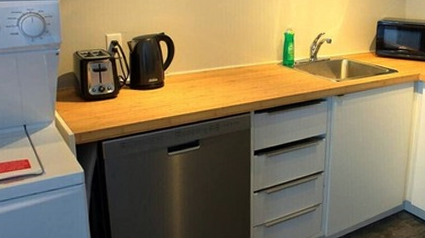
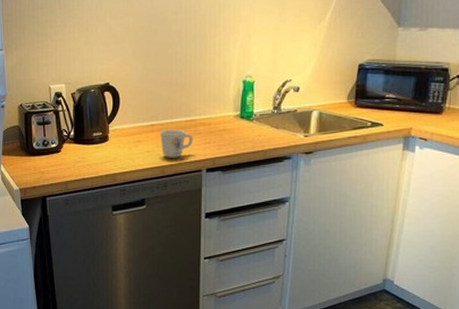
mug: none [212,75,242,102] -> present [160,129,193,158]

